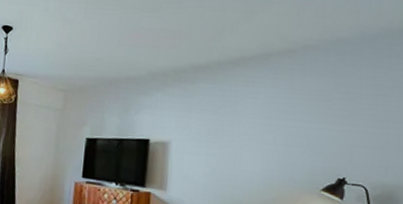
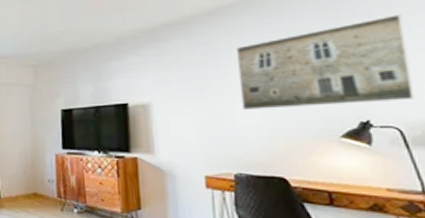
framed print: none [247,87,385,164] -> present [236,14,416,110]

